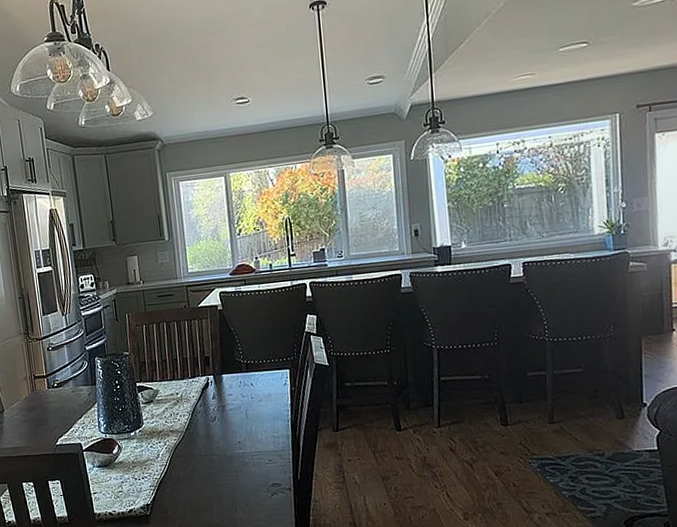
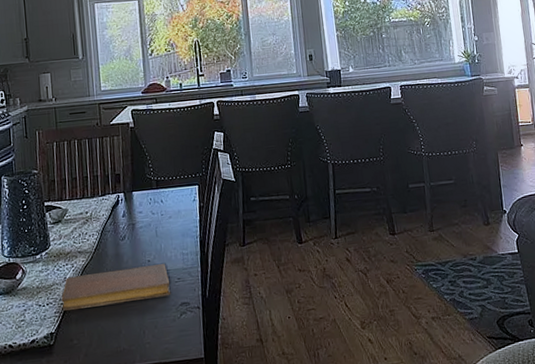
notebook: none [155,446,262,485] -> present [61,264,171,311]

